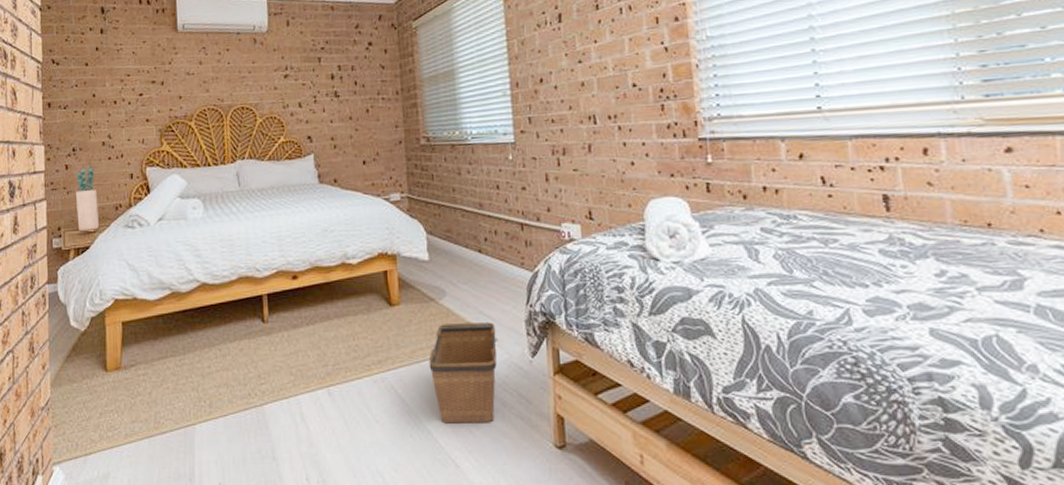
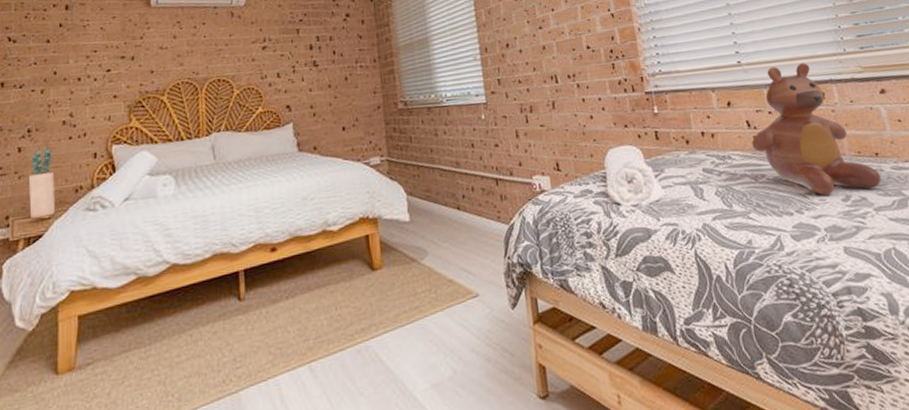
bicycle basket: present [428,322,498,424] -> none [412,278,480,388]
teddy bear: none [825,111,991,269] -> present [751,63,882,196]

